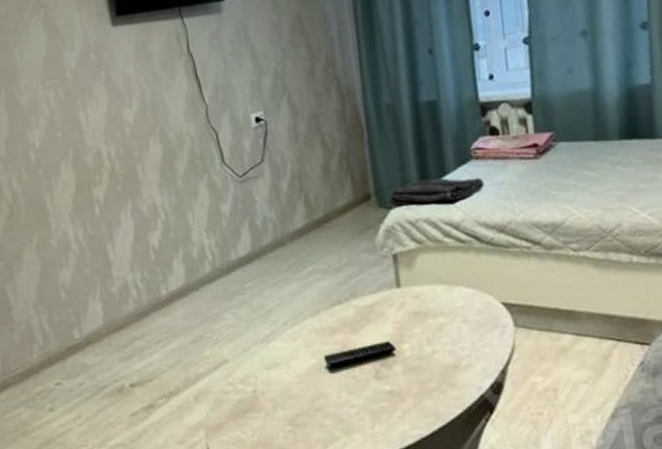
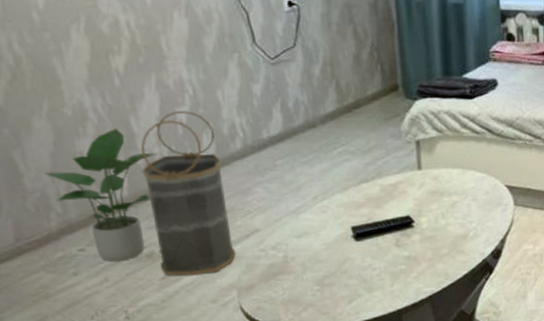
potted plant: none [30,256,131,396] -> present [44,128,158,262]
basket: none [116,235,204,413] -> present [141,110,236,276]

